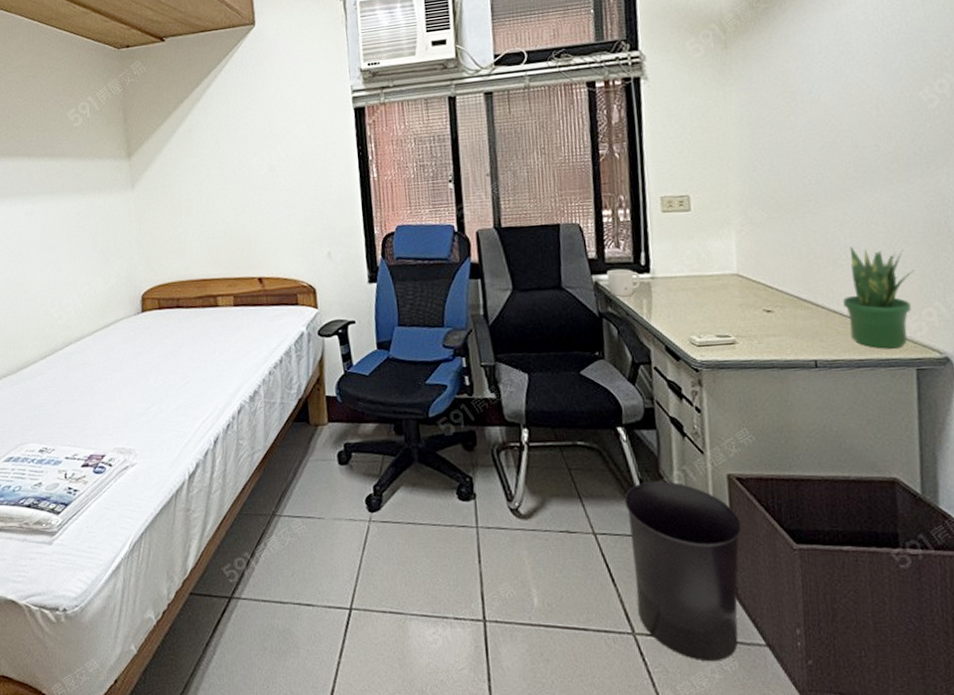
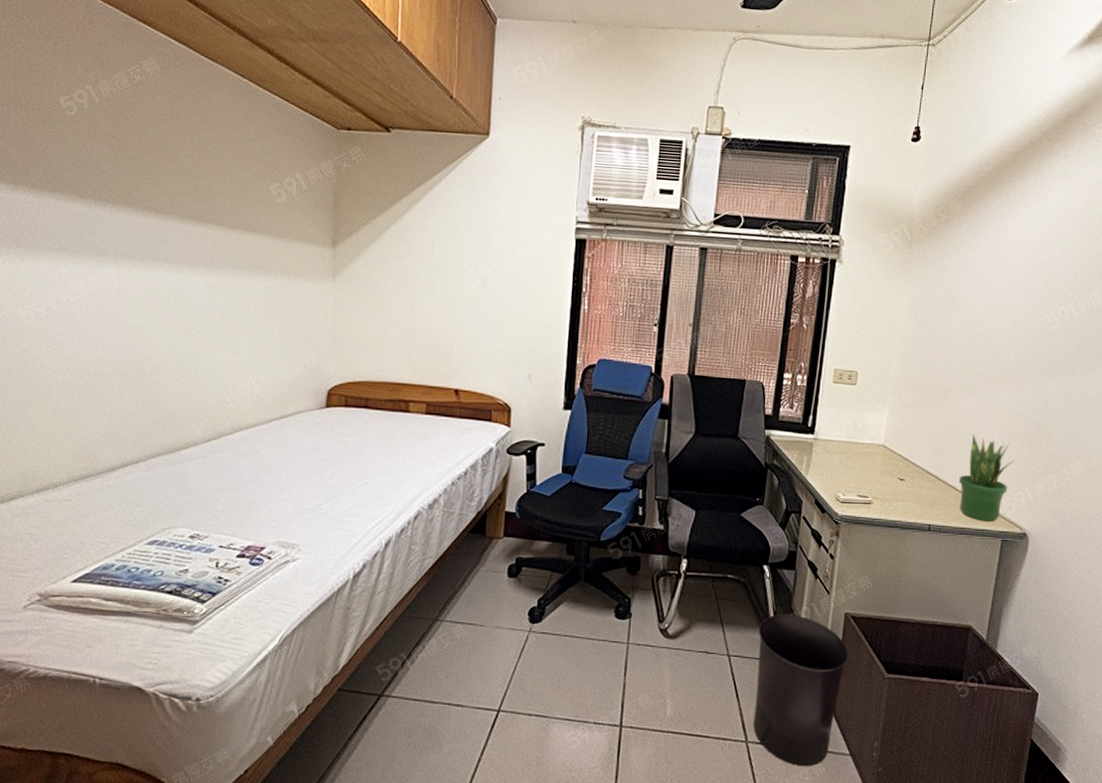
mug: present [606,268,641,297] -> none [777,426,805,453]

